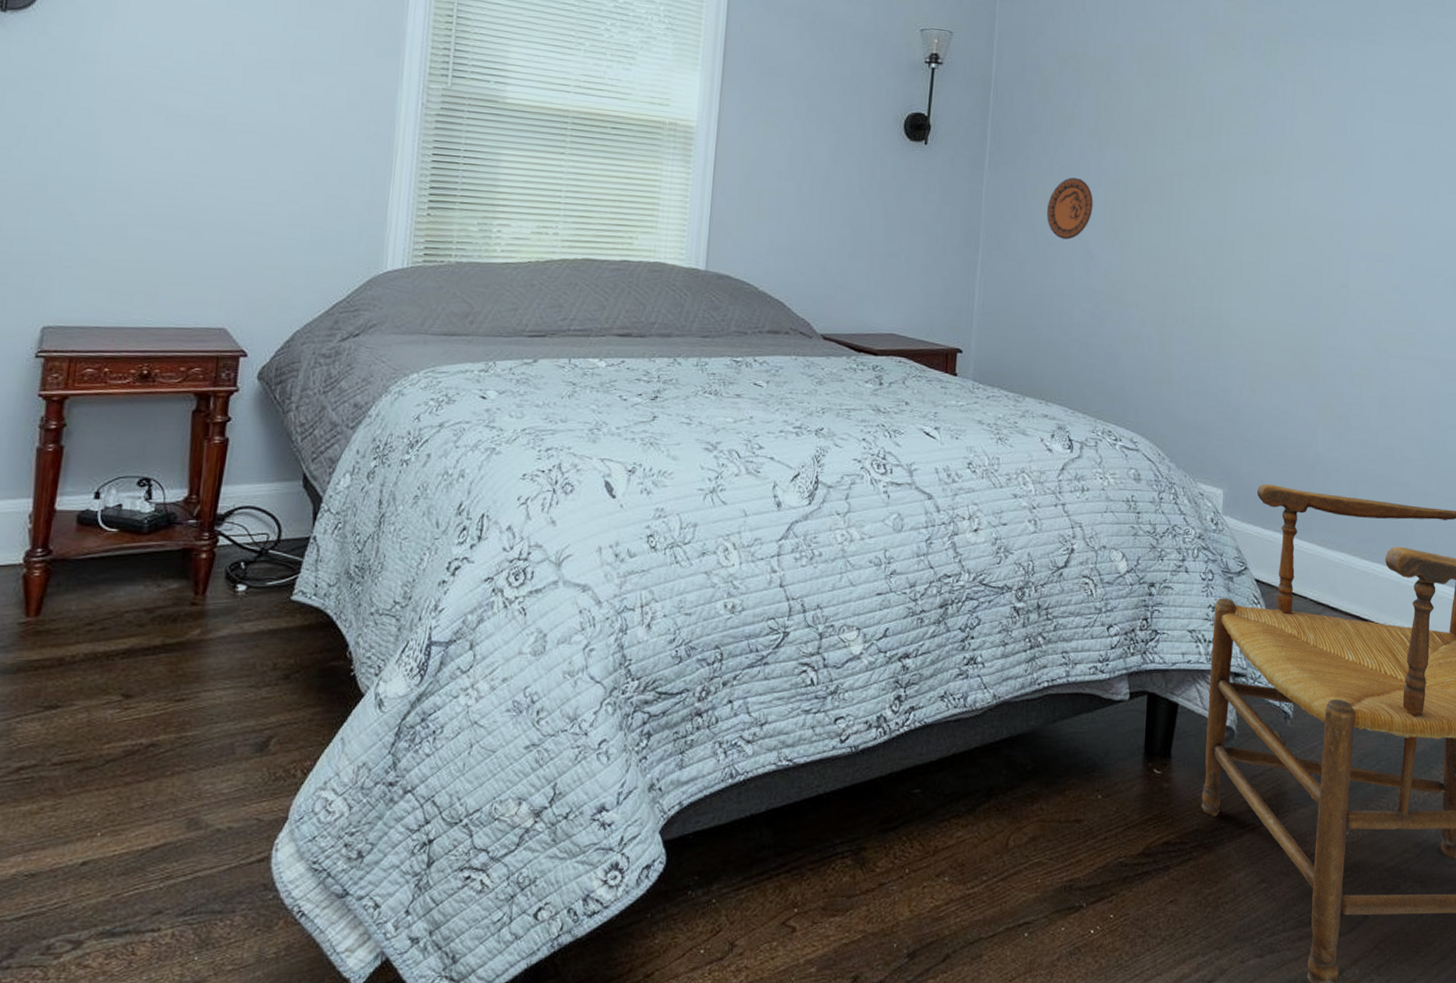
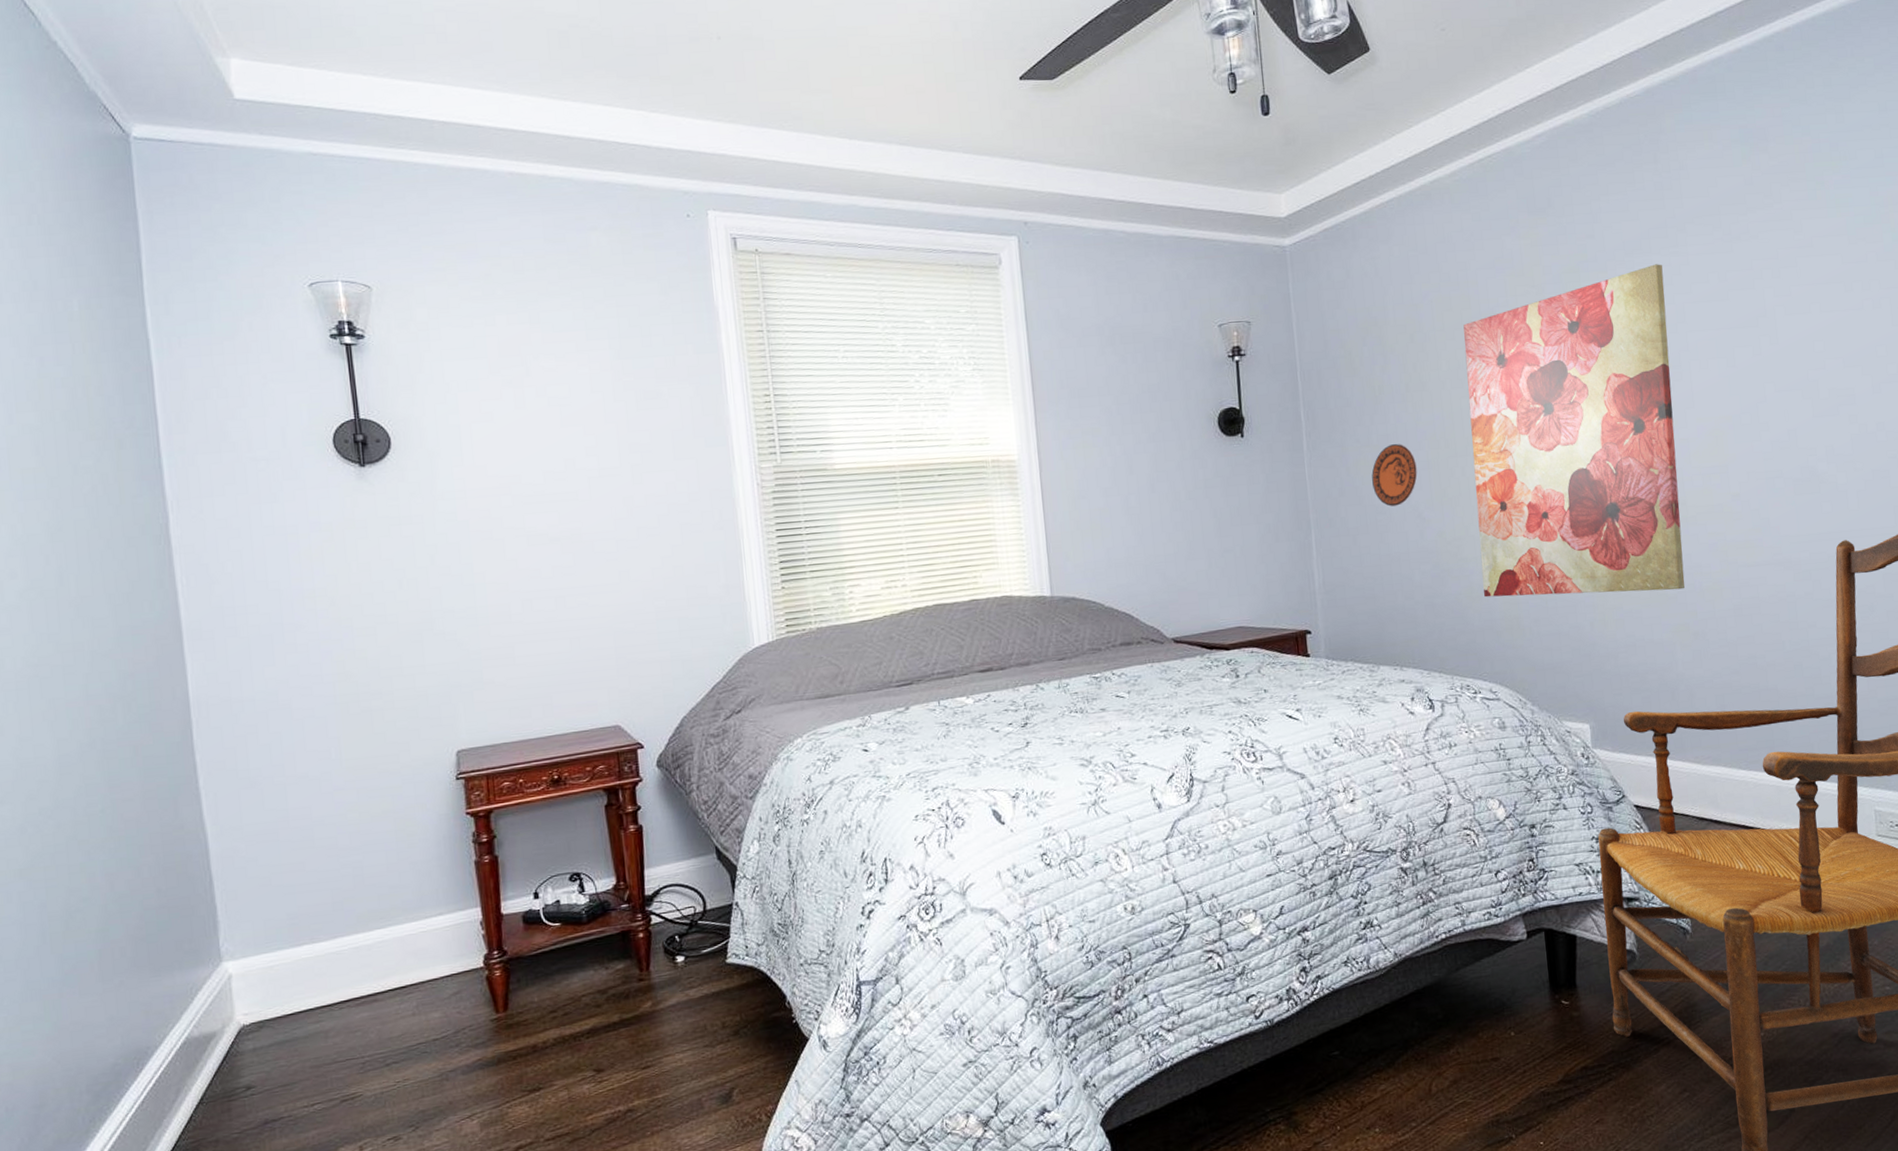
wall art: none [1140,48,1358,370] -> present [1463,264,1686,598]

